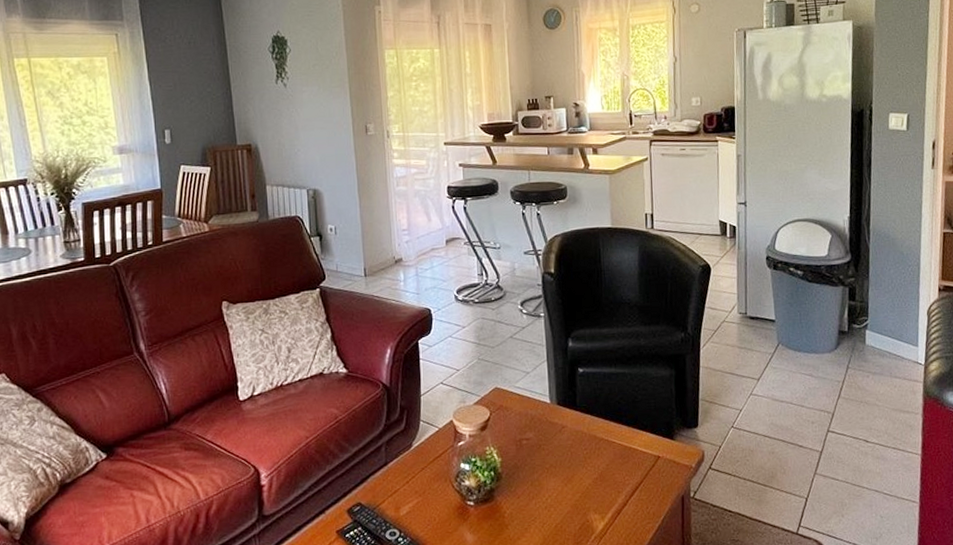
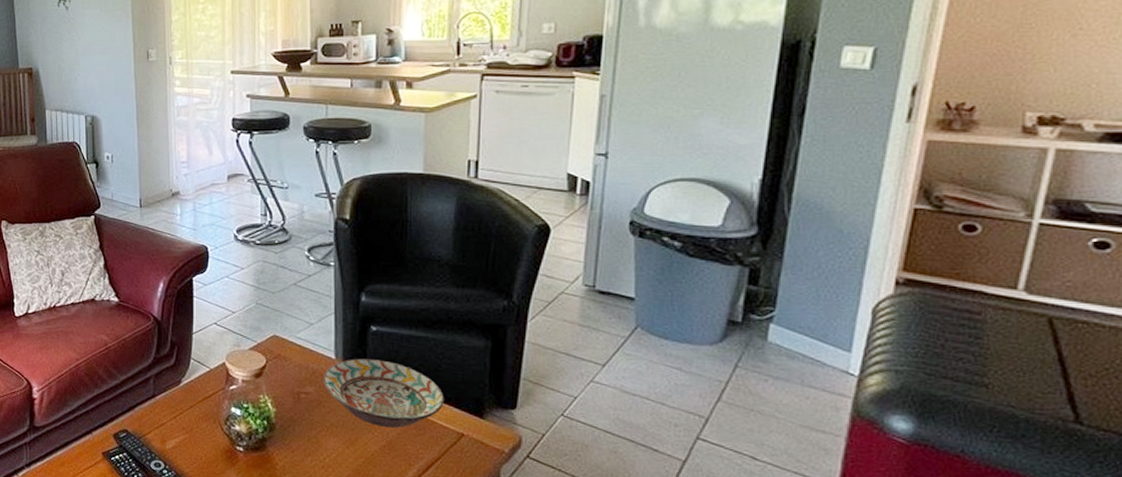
decorative bowl: none [540,398,642,461] -> present [323,358,444,428]

